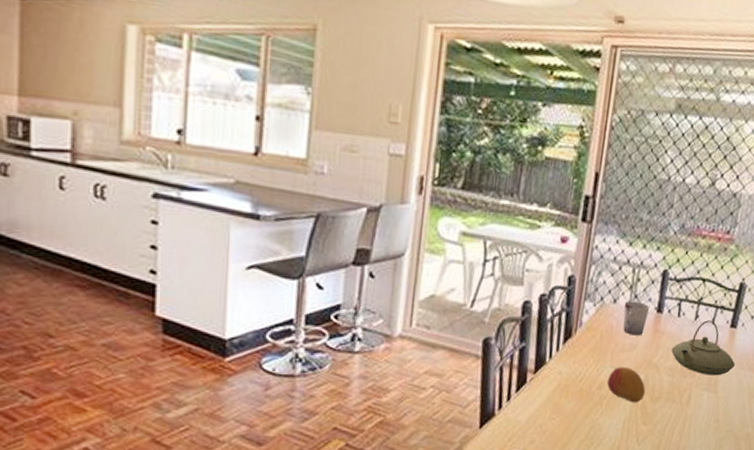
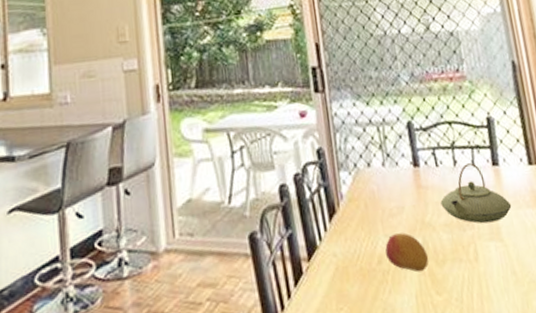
cup: present [623,301,650,336] -> none [378,160,407,197]

